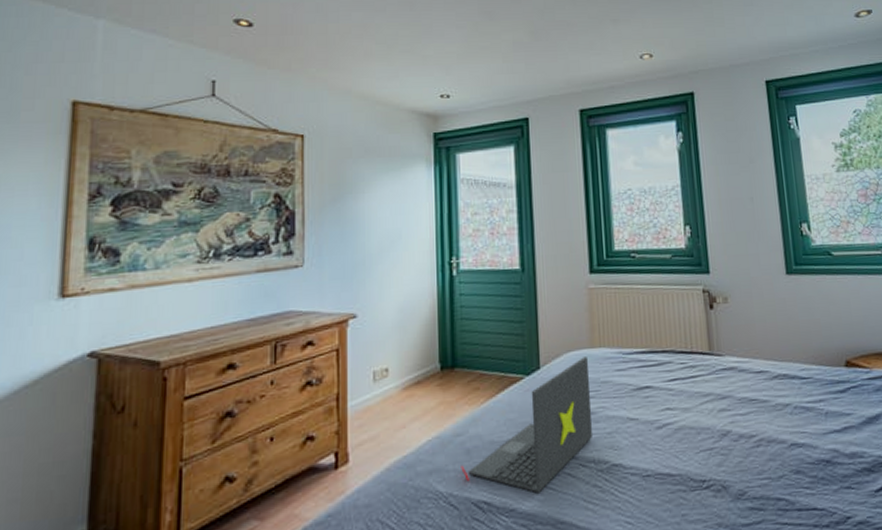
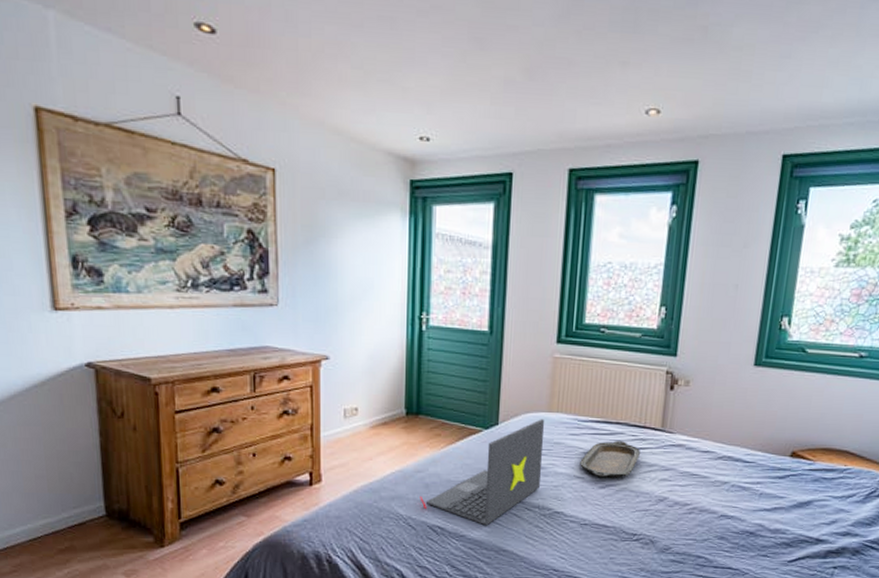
serving tray: none [631,371,693,417] -> present [580,441,640,478]

